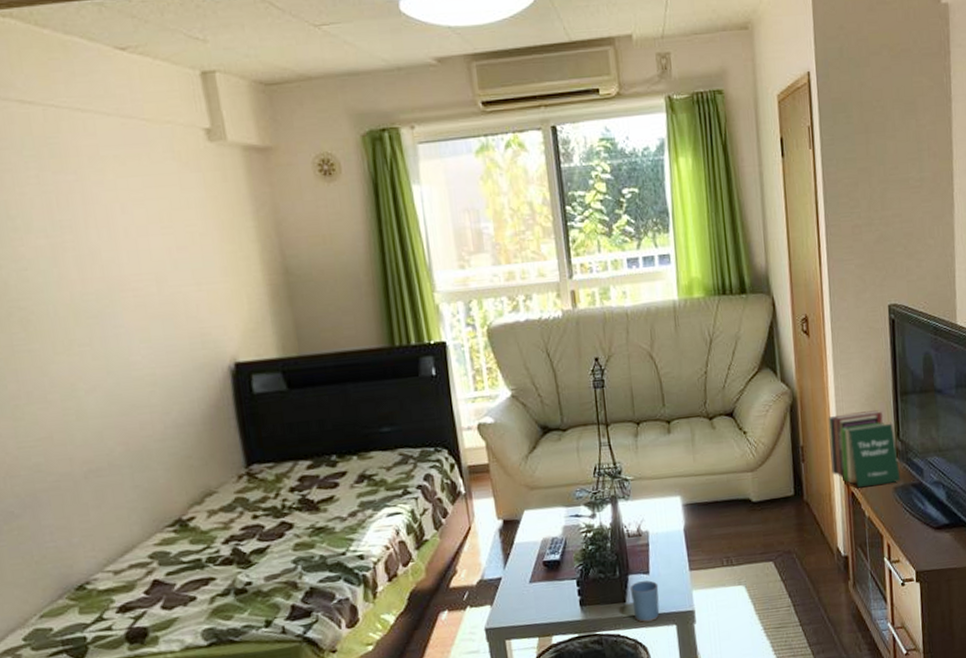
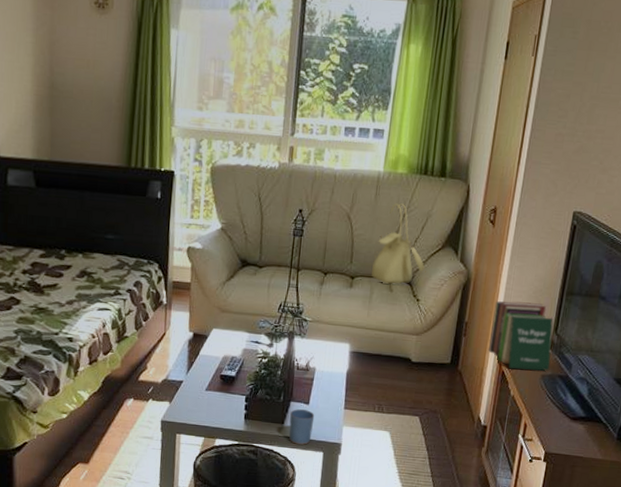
tote bag: none [687,330,747,422] -> present [370,203,426,285]

